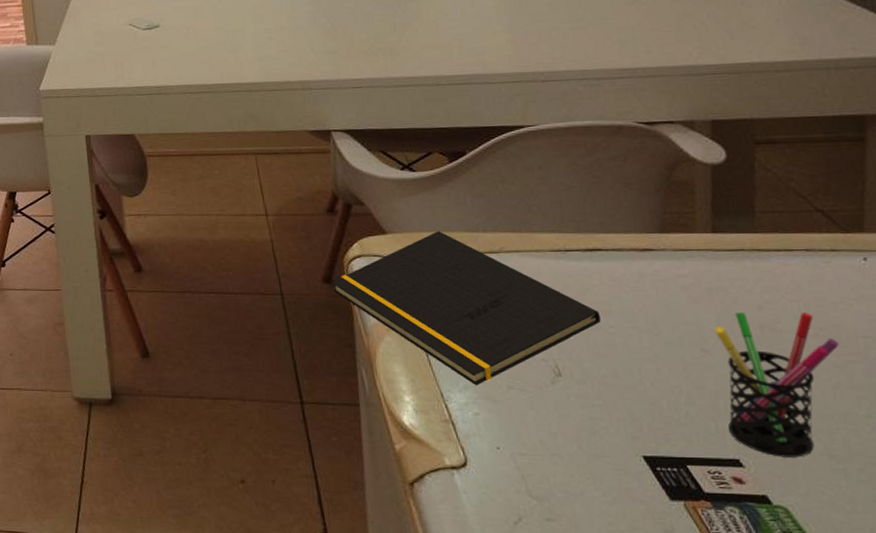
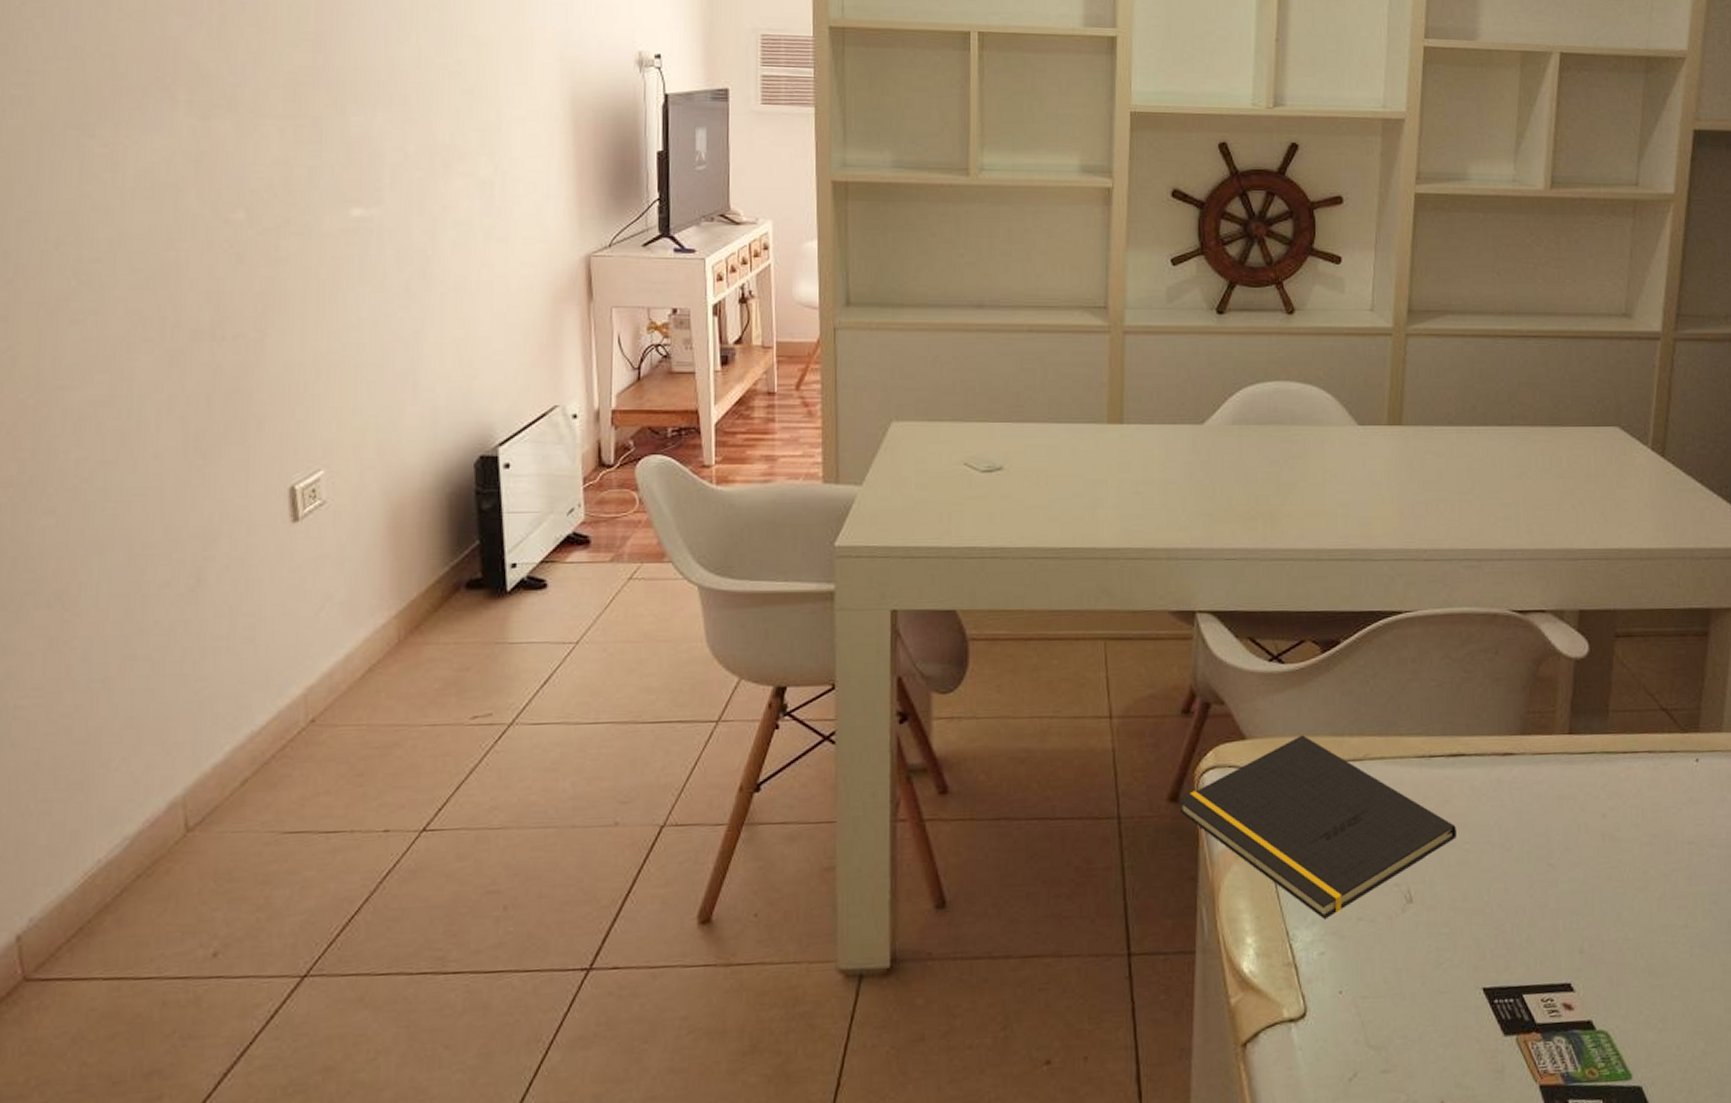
pen holder: present [713,312,839,458] -> none [1561,818,1668,978]

